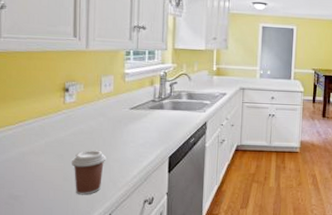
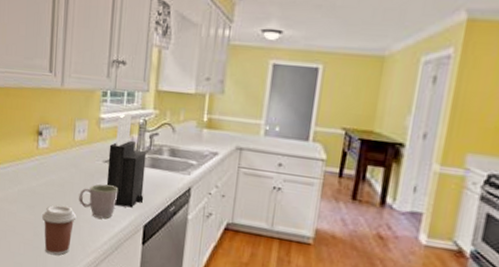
mug: none [108,127,145,157] -> present [79,184,119,219]
knife block: none [133,67,168,144] -> present [106,113,147,208]

